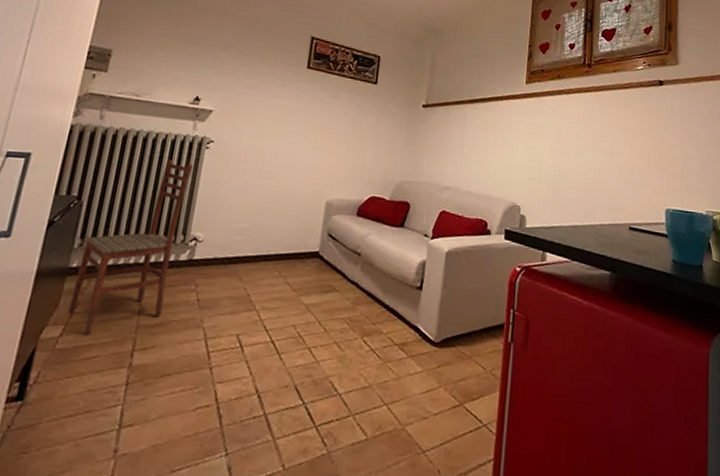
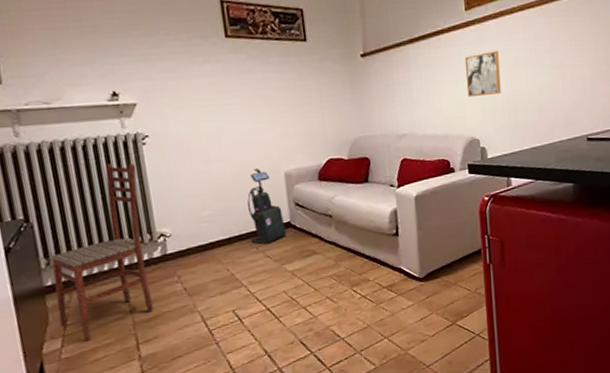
vacuum cleaner: none [276,192,314,270] -> present [247,169,287,244]
wall art: none [515,124,551,166] -> present [464,50,501,98]

